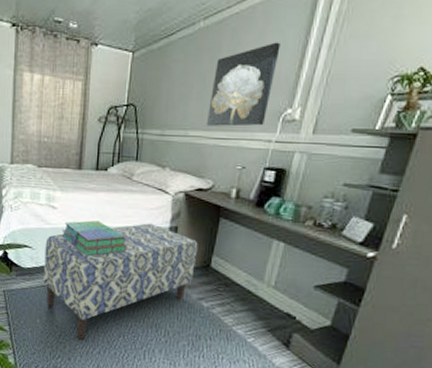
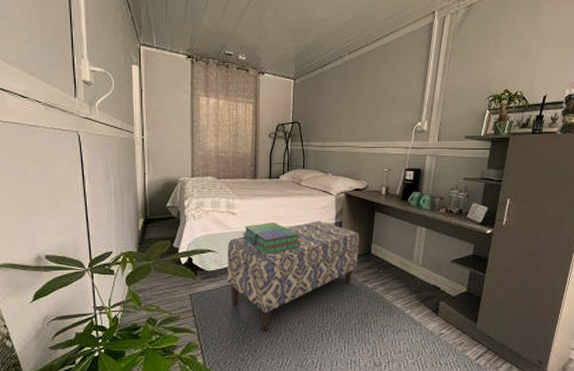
wall art: present [206,42,281,127] -> none [357,71,408,137]

